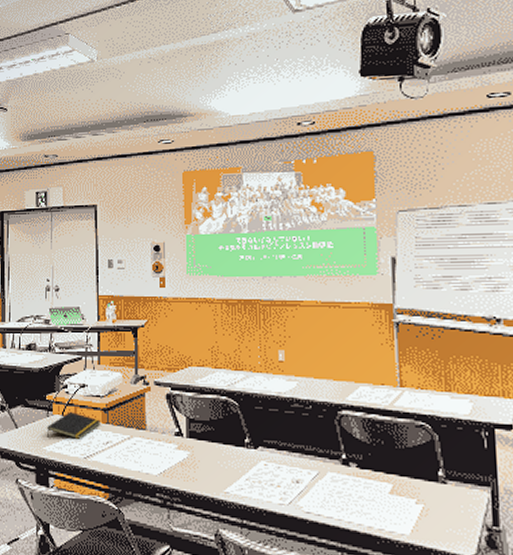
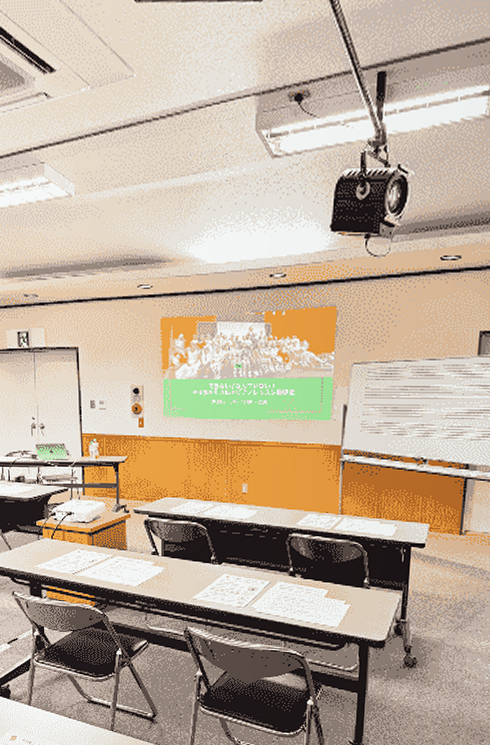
notepad: present [47,412,100,439] -> none [38,536,86,558]

